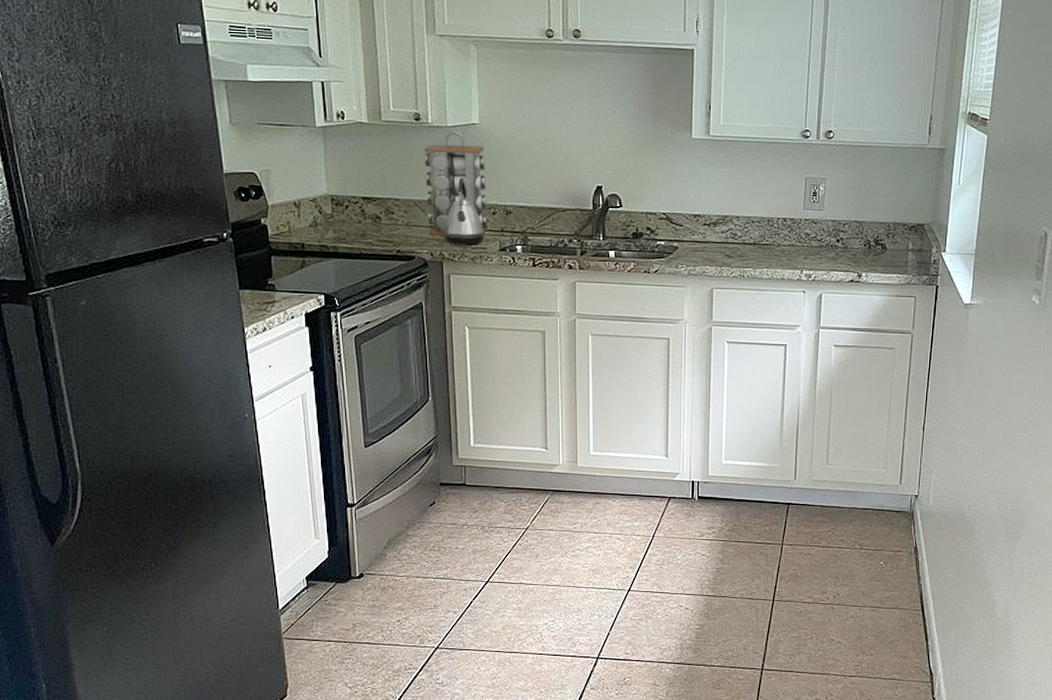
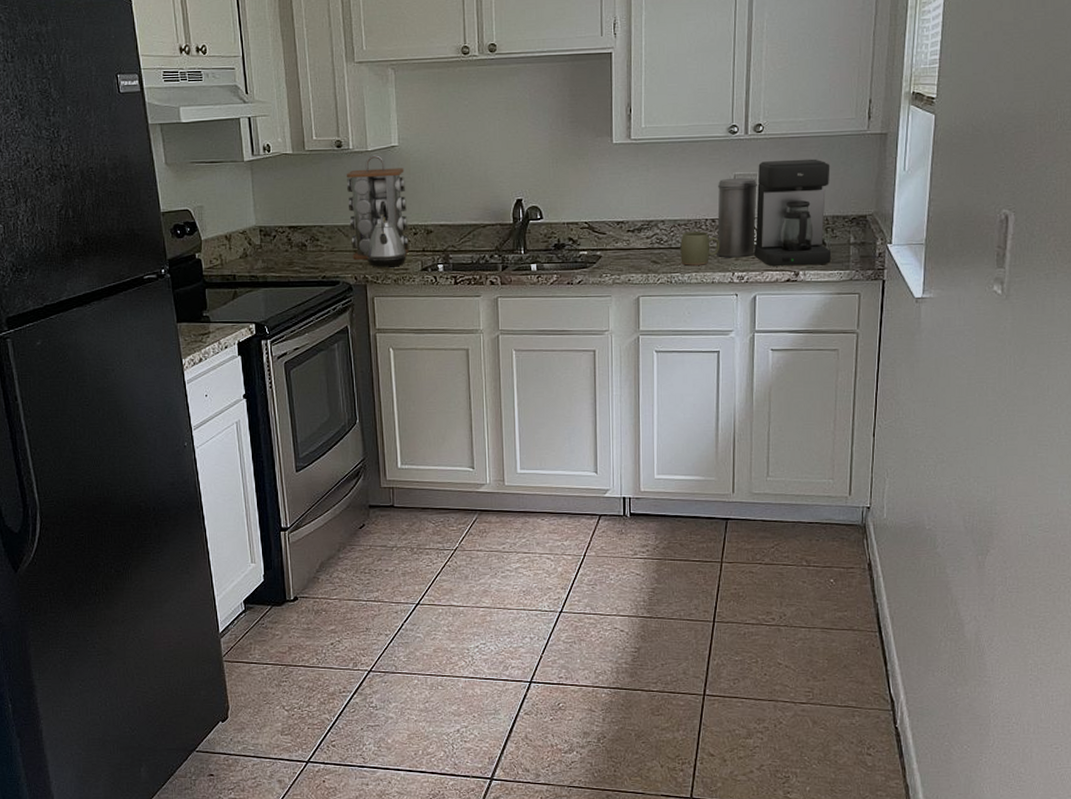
mug: none [753,229,791,262] -> present [680,231,720,266]
canister: none [786,180,827,257] -> present [716,177,757,258]
coffee maker: none [822,166,893,268] -> present [754,158,832,267]

